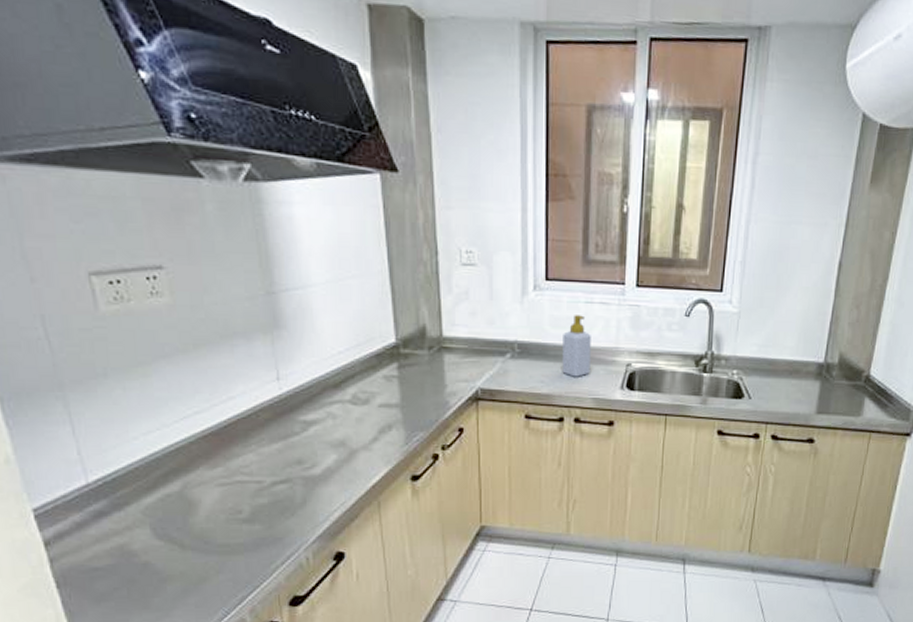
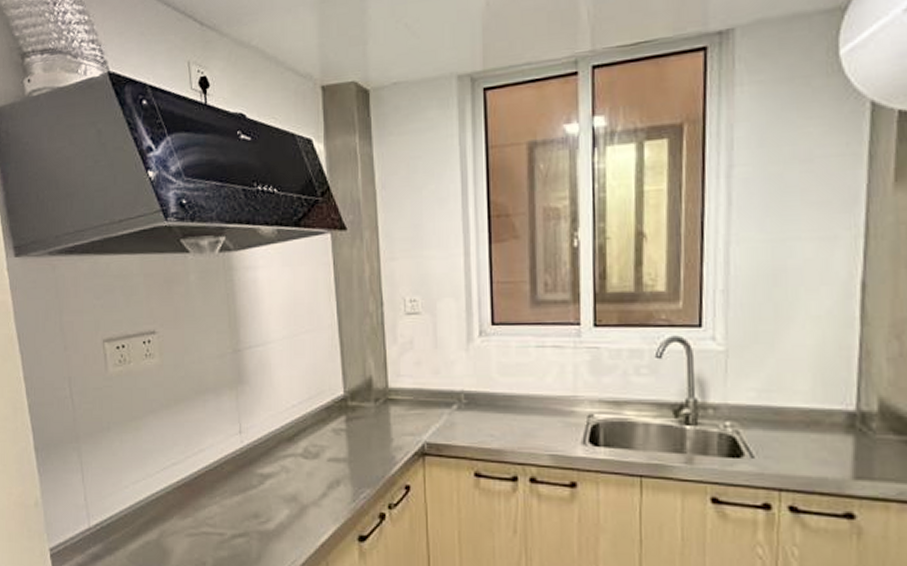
soap bottle: present [562,315,591,377] -> none [513,361,545,430]

